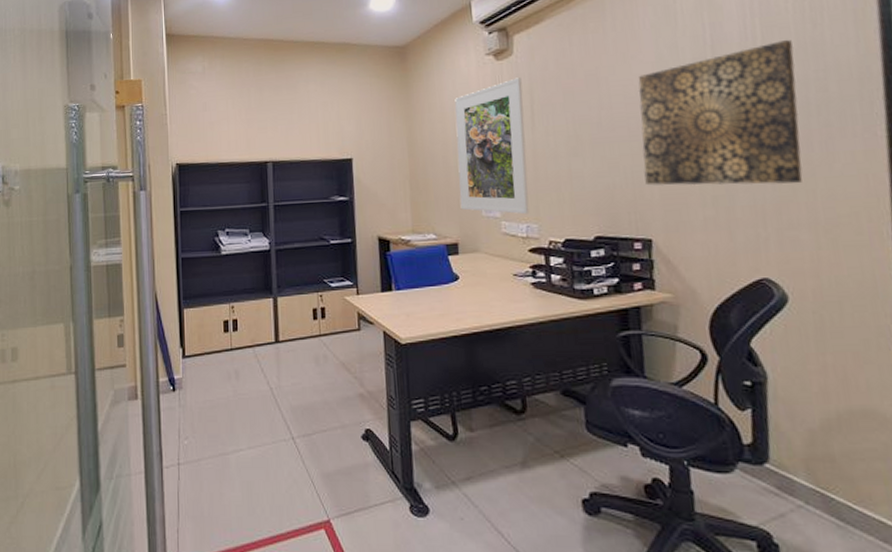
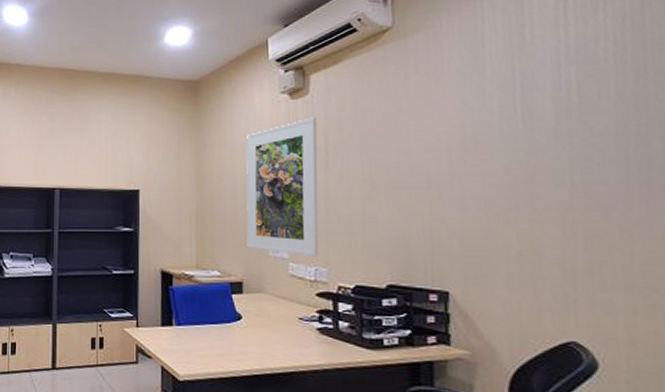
wall art: present [638,39,803,186] -> none [440,90,619,244]

